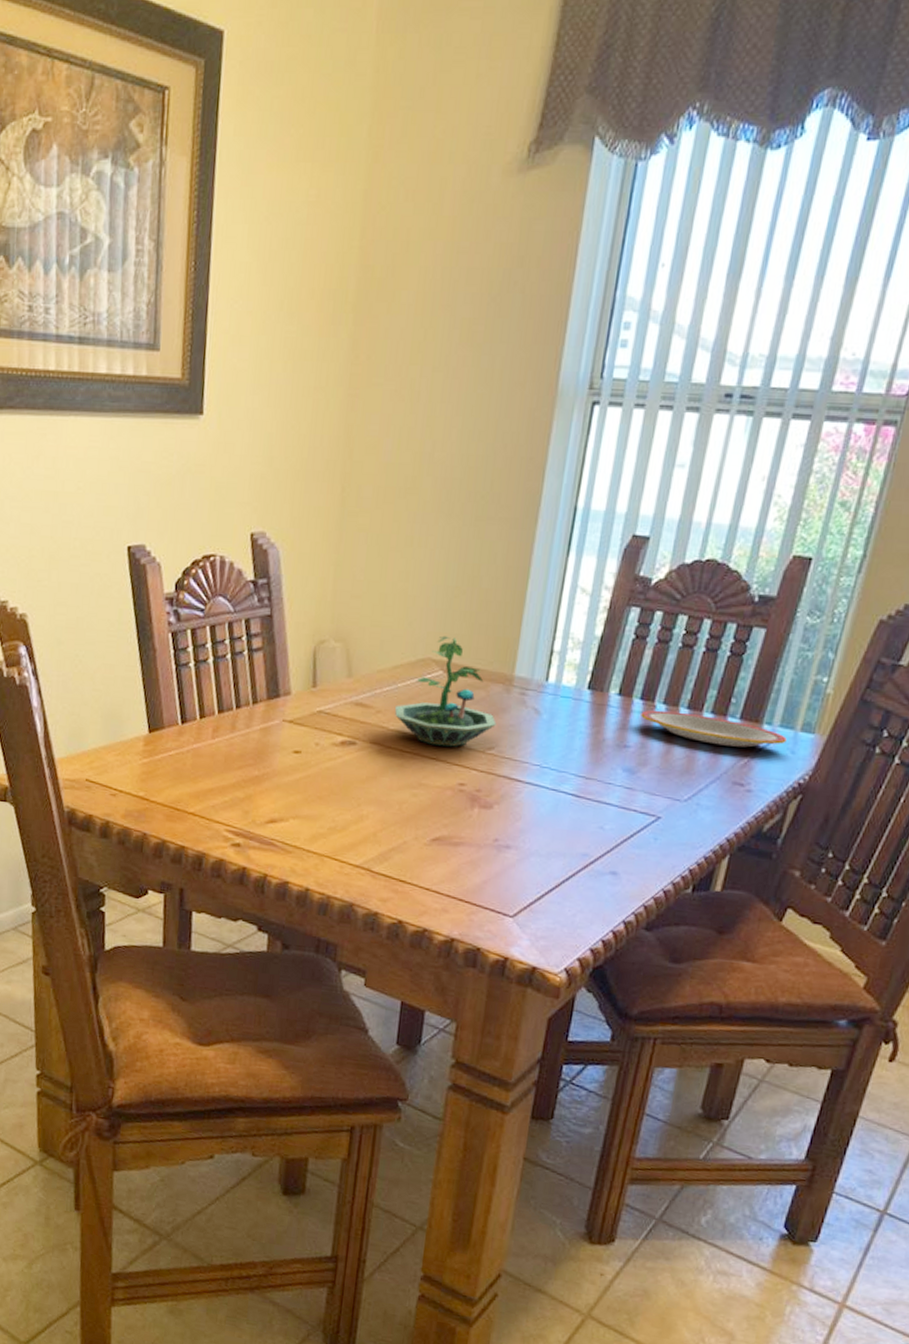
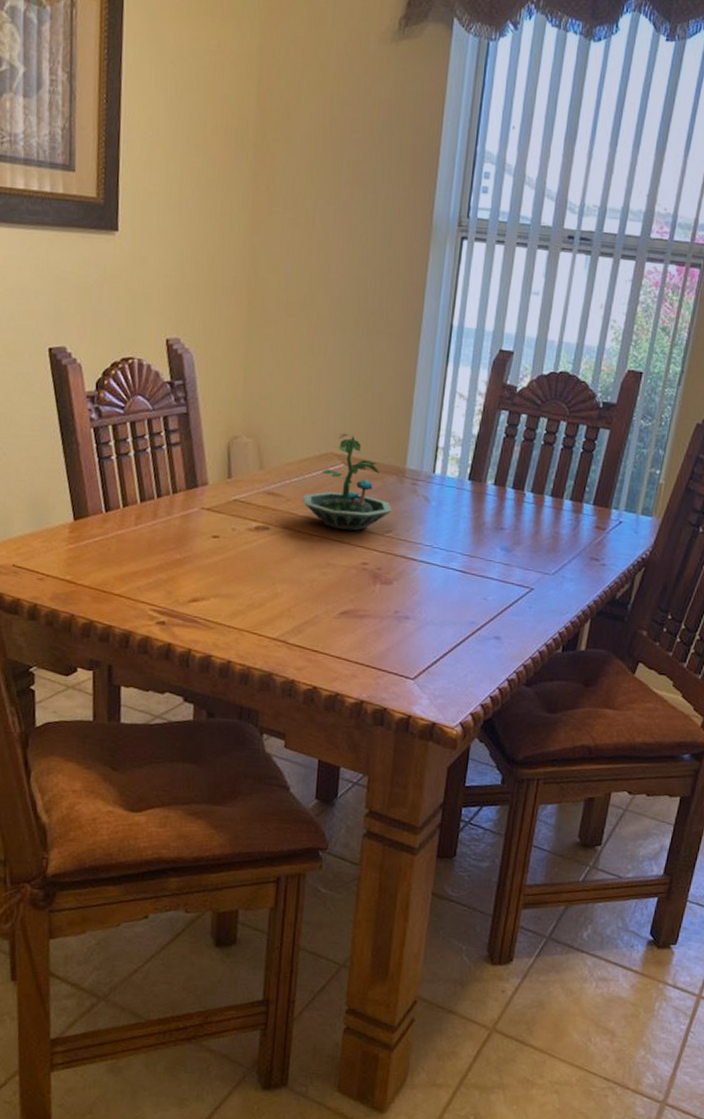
plate: present [641,710,787,748] -> none [513,497,631,529]

